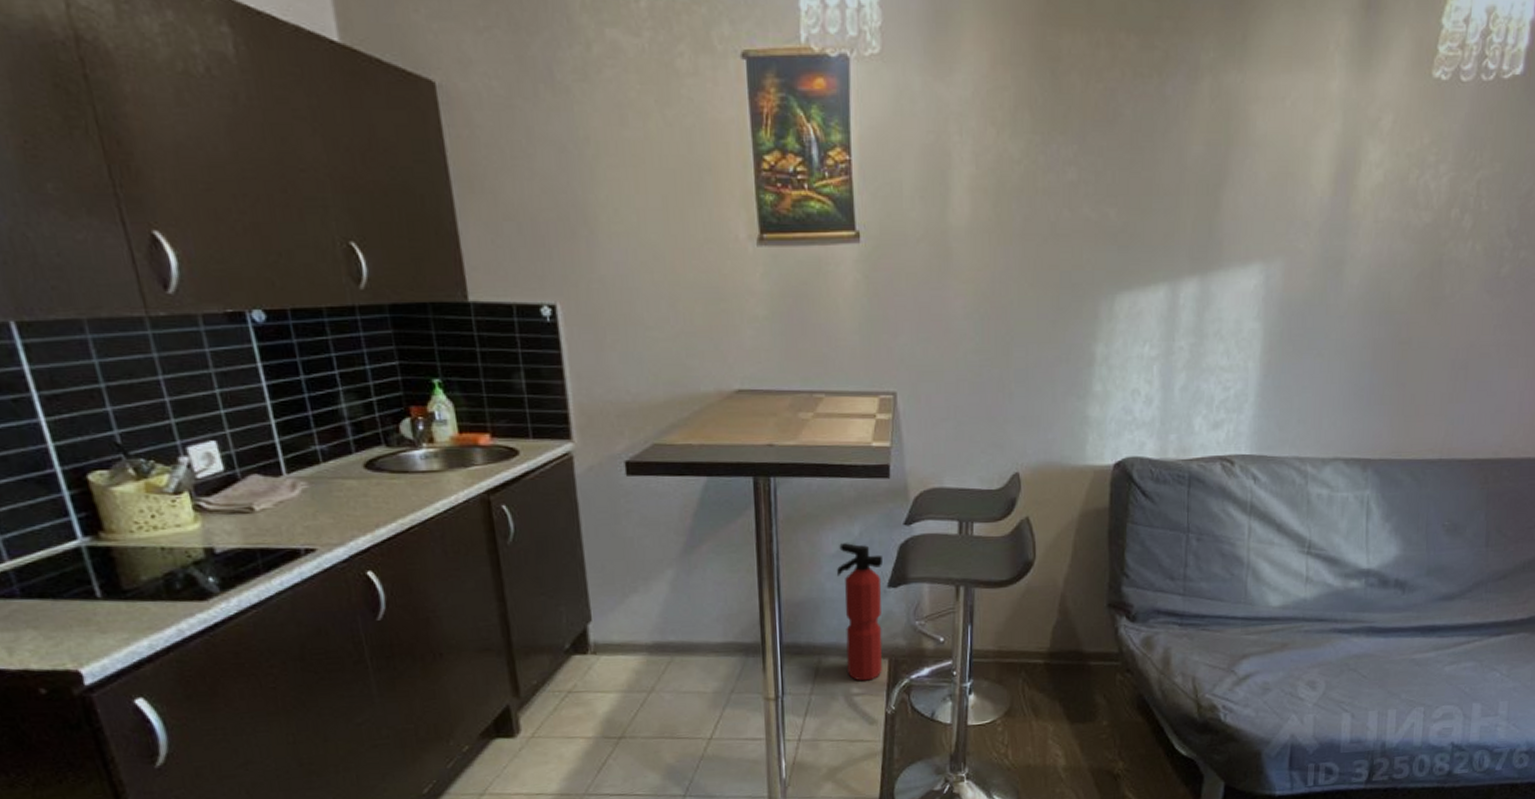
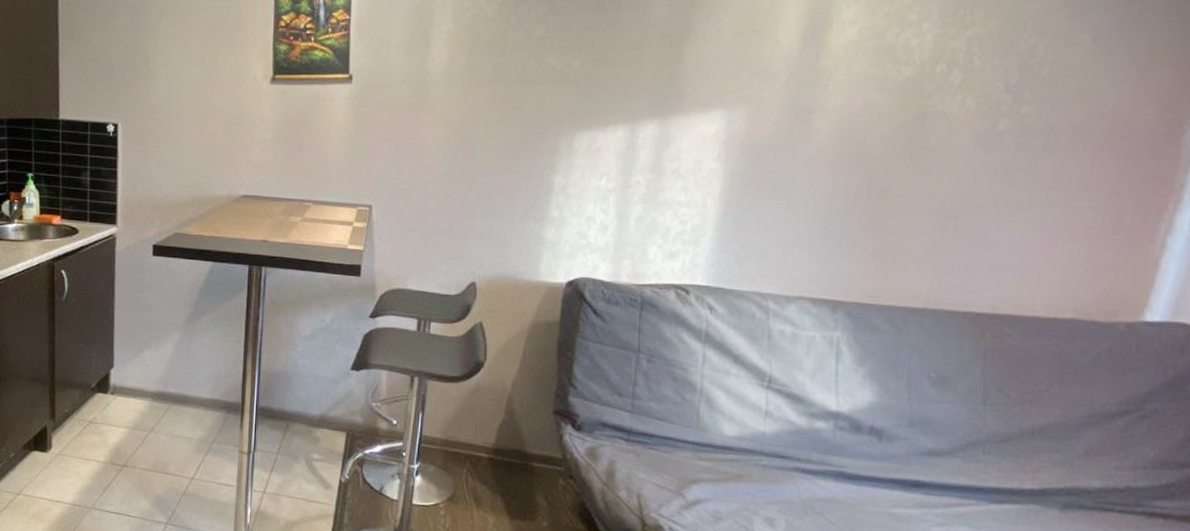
fire extinguisher: present [837,543,883,681] -> none [309,327,348,450]

